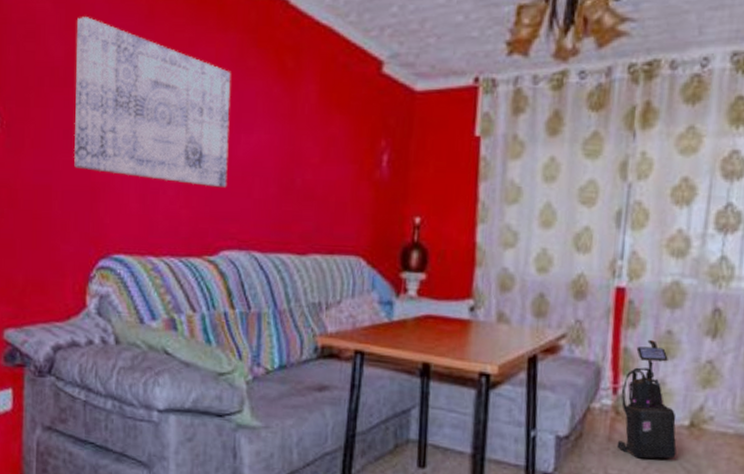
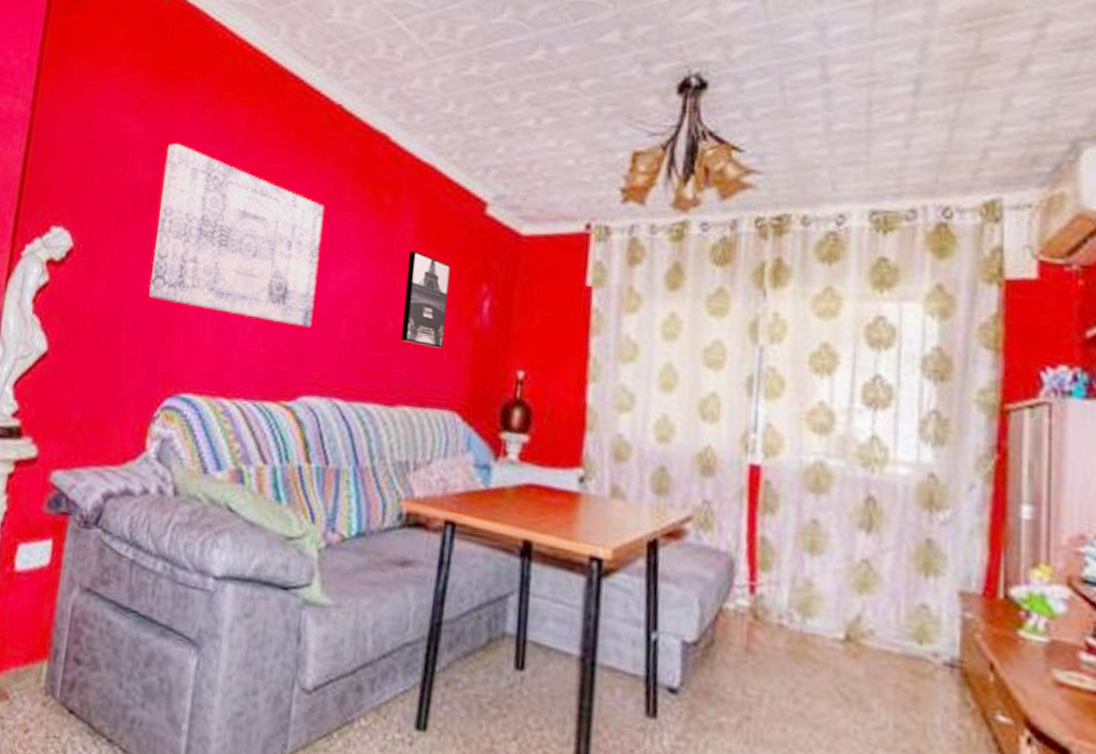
wall art: none [309,112,351,201] -> present [400,251,450,348]
vacuum cleaner: present [616,340,677,459] -> none [756,530,830,681]

